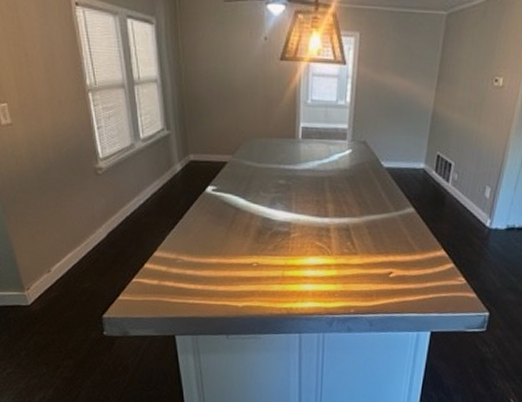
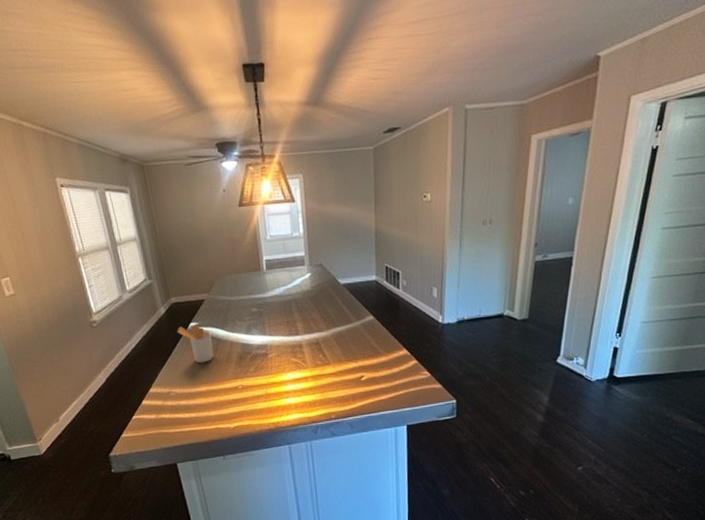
utensil holder: none [192,188,230,233] -> present [177,324,214,364]

